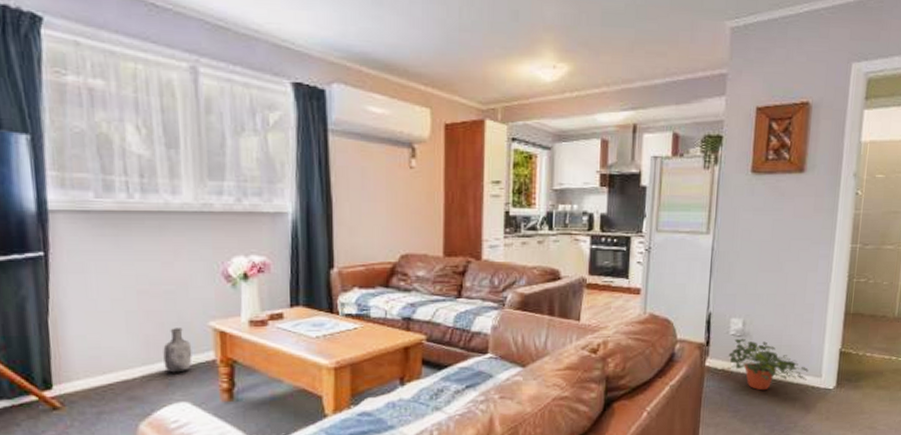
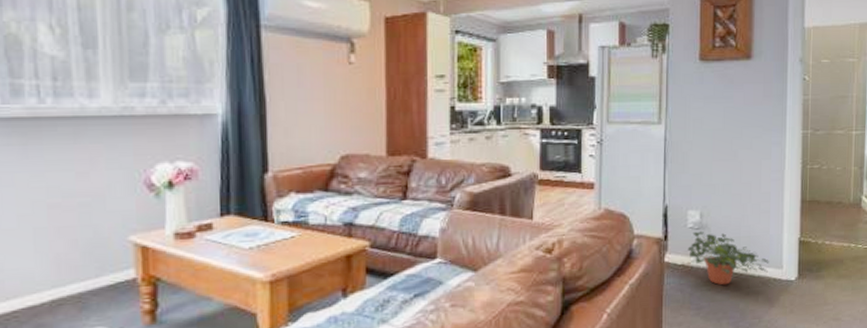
vase: present [163,328,192,373] -> none [76,244,110,296]

